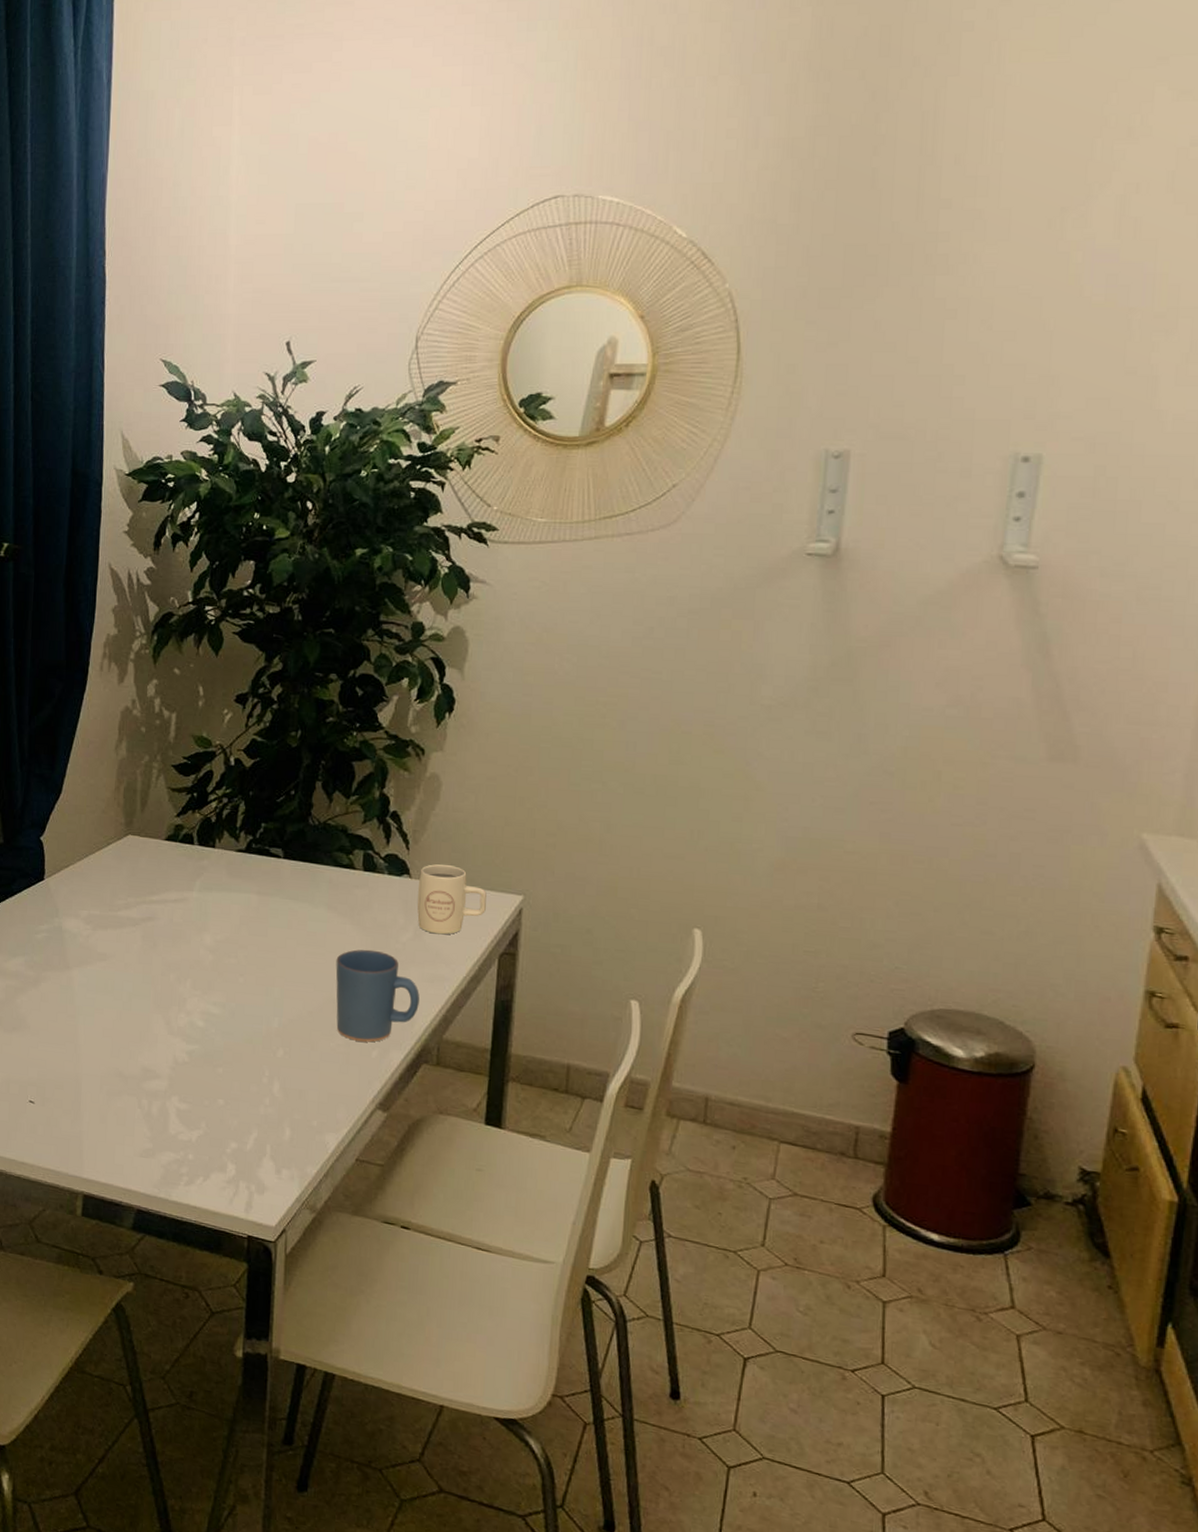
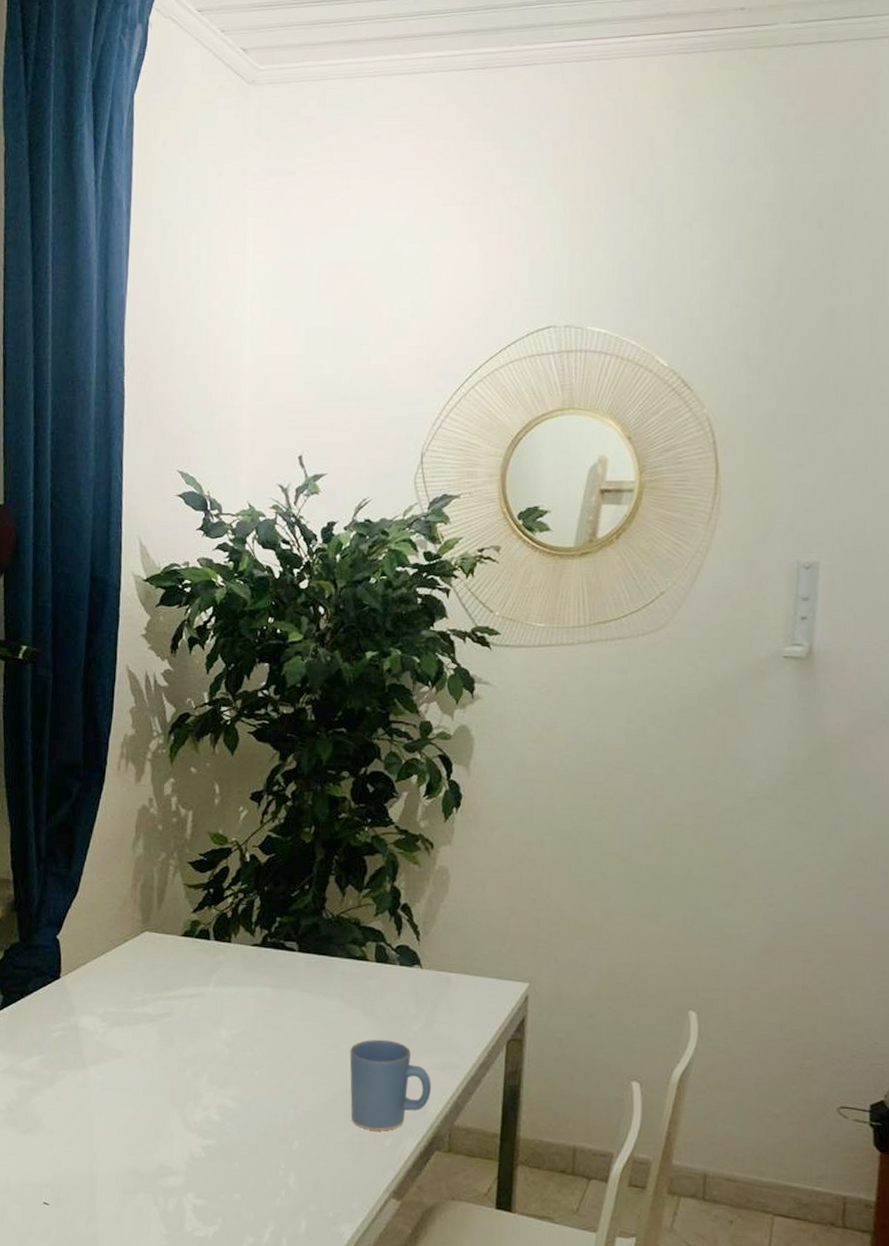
mug: present [417,863,487,935] -> none [427,953,494,1023]

